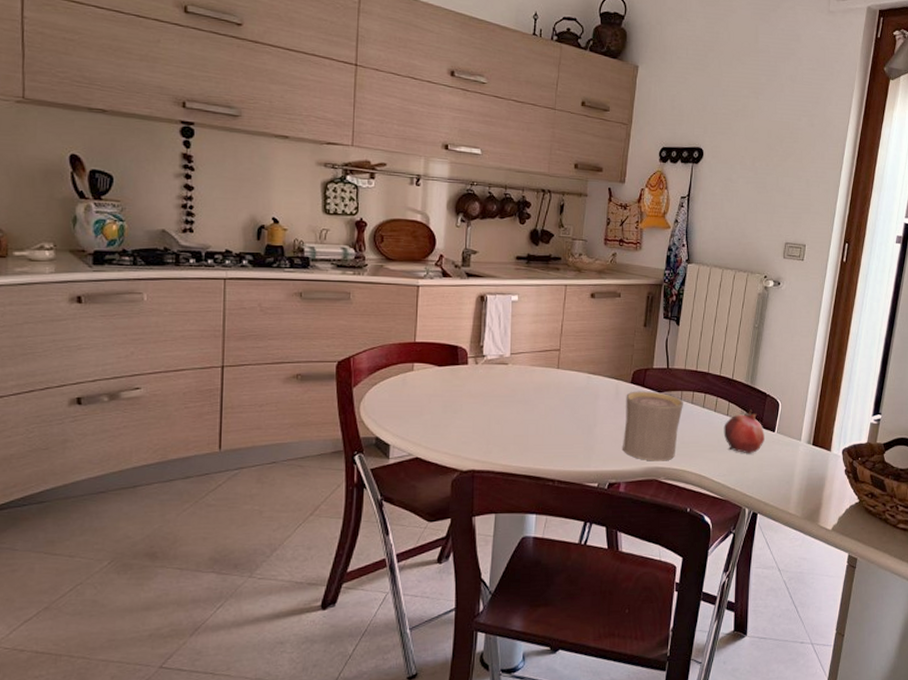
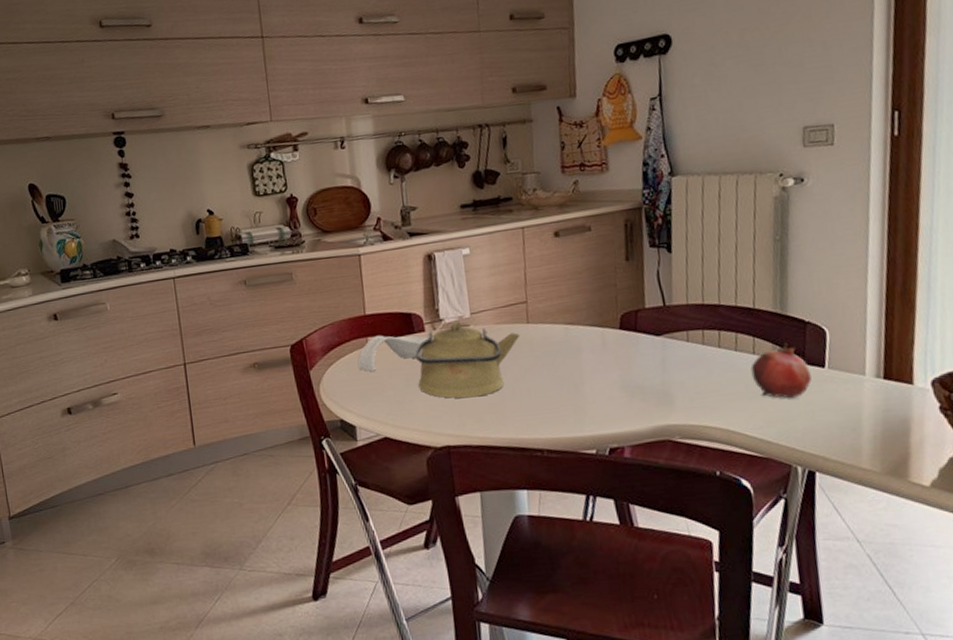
spoon rest: none [401,362,475,396] -> present [357,335,434,372]
kettle: none [454,358,550,428] -> present [415,320,520,399]
cup: present [623,391,683,461] -> none [615,335,692,419]

